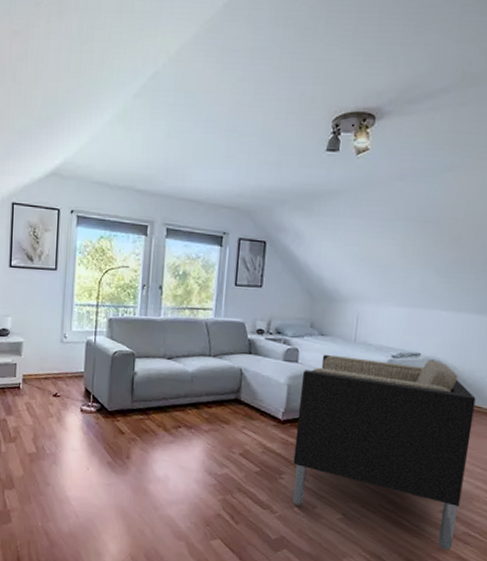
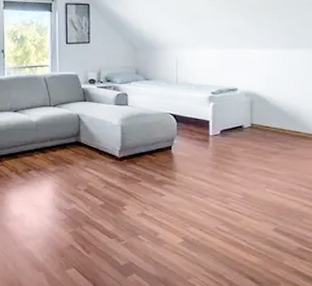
armchair: present [292,354,476,550] -> none [133,93,294,266]

